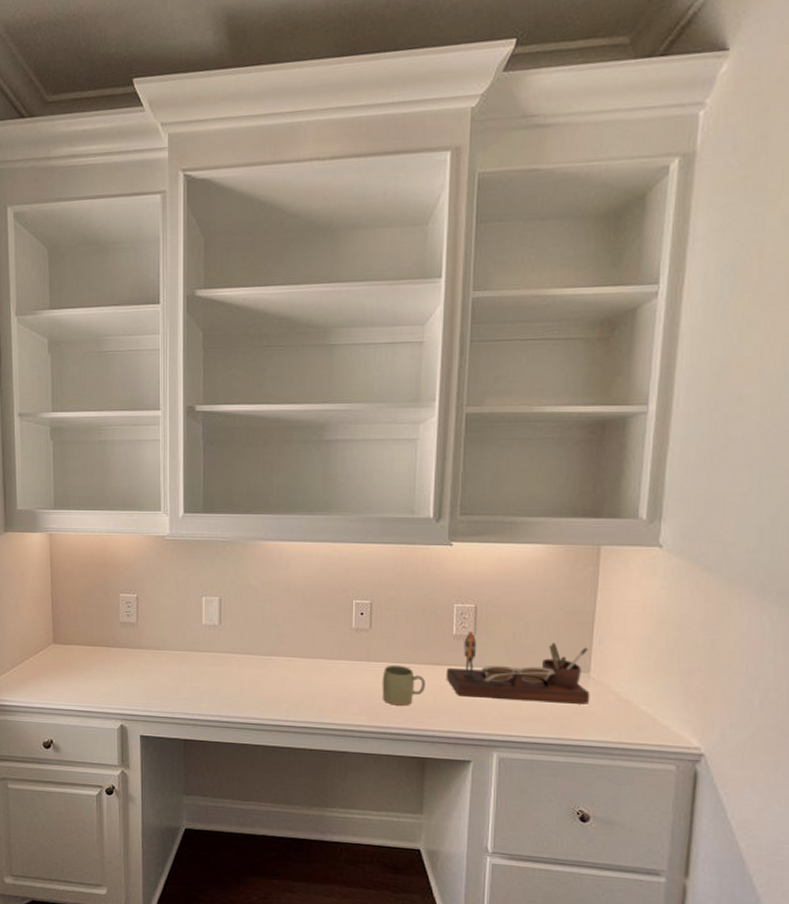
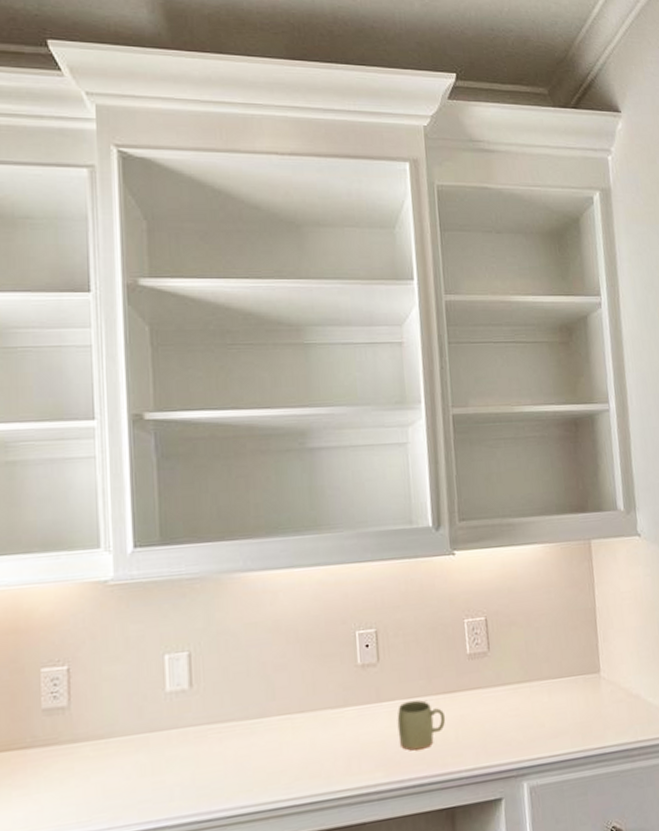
desk organizer: present [445,631,590,704] -> none [464,646,605,724]

